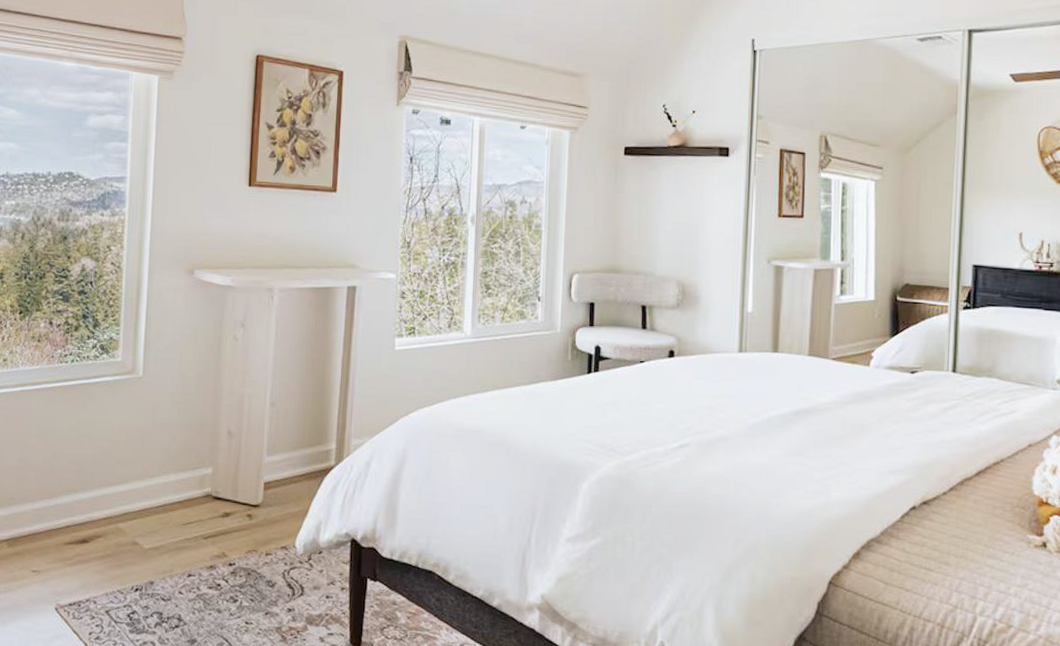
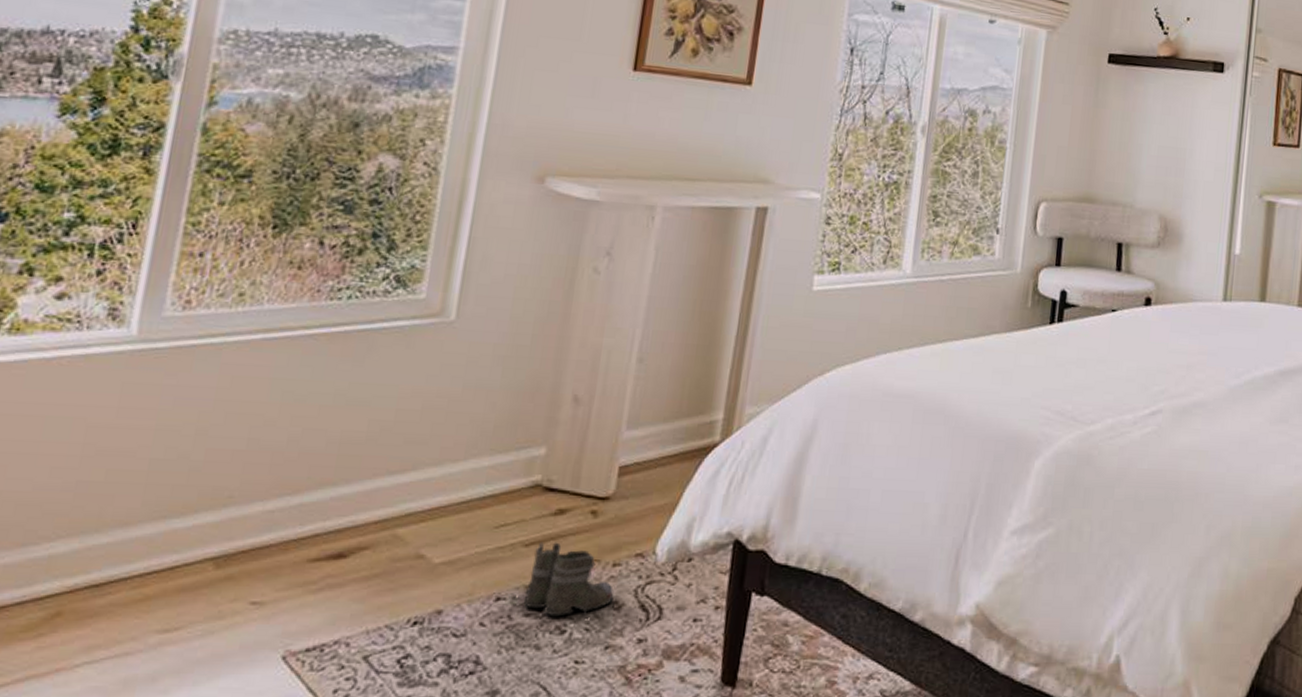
boots: none [196,536,269,592] -> present [508,542,614,619]

